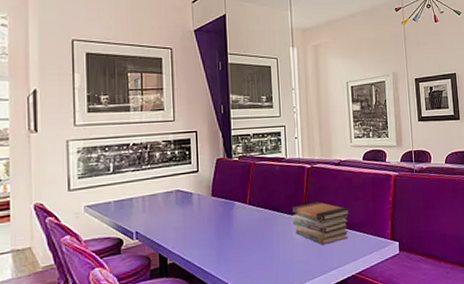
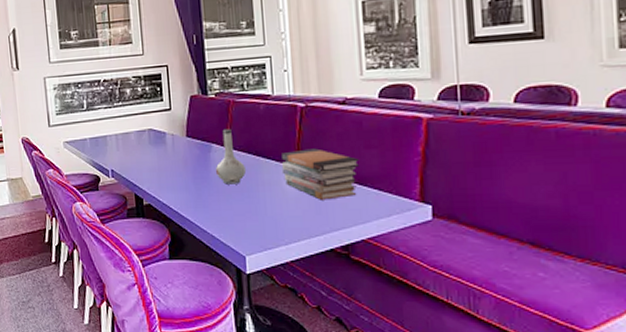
vase: none [236,187,264,238] -> present [215,128,247,185]

